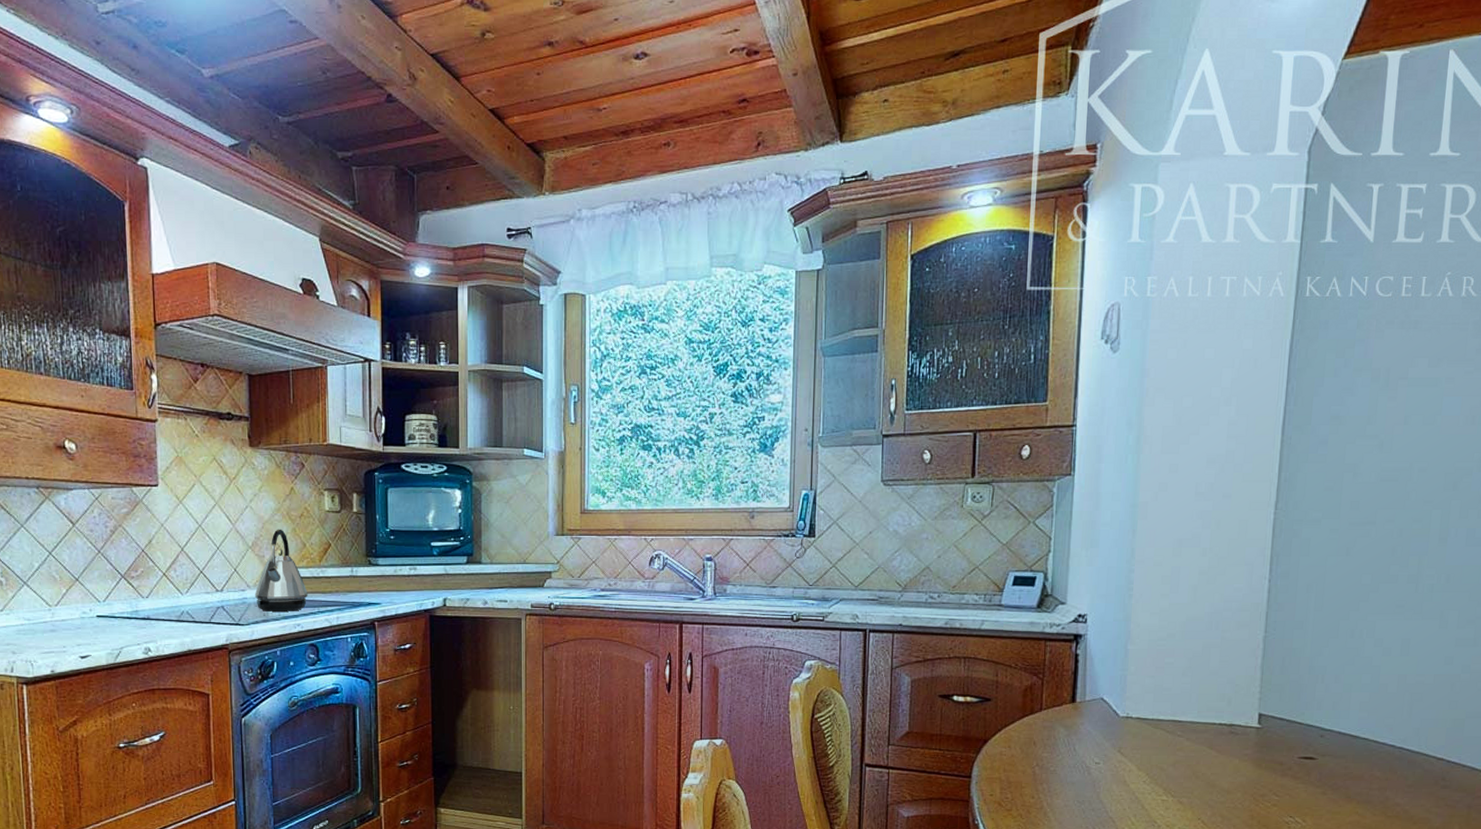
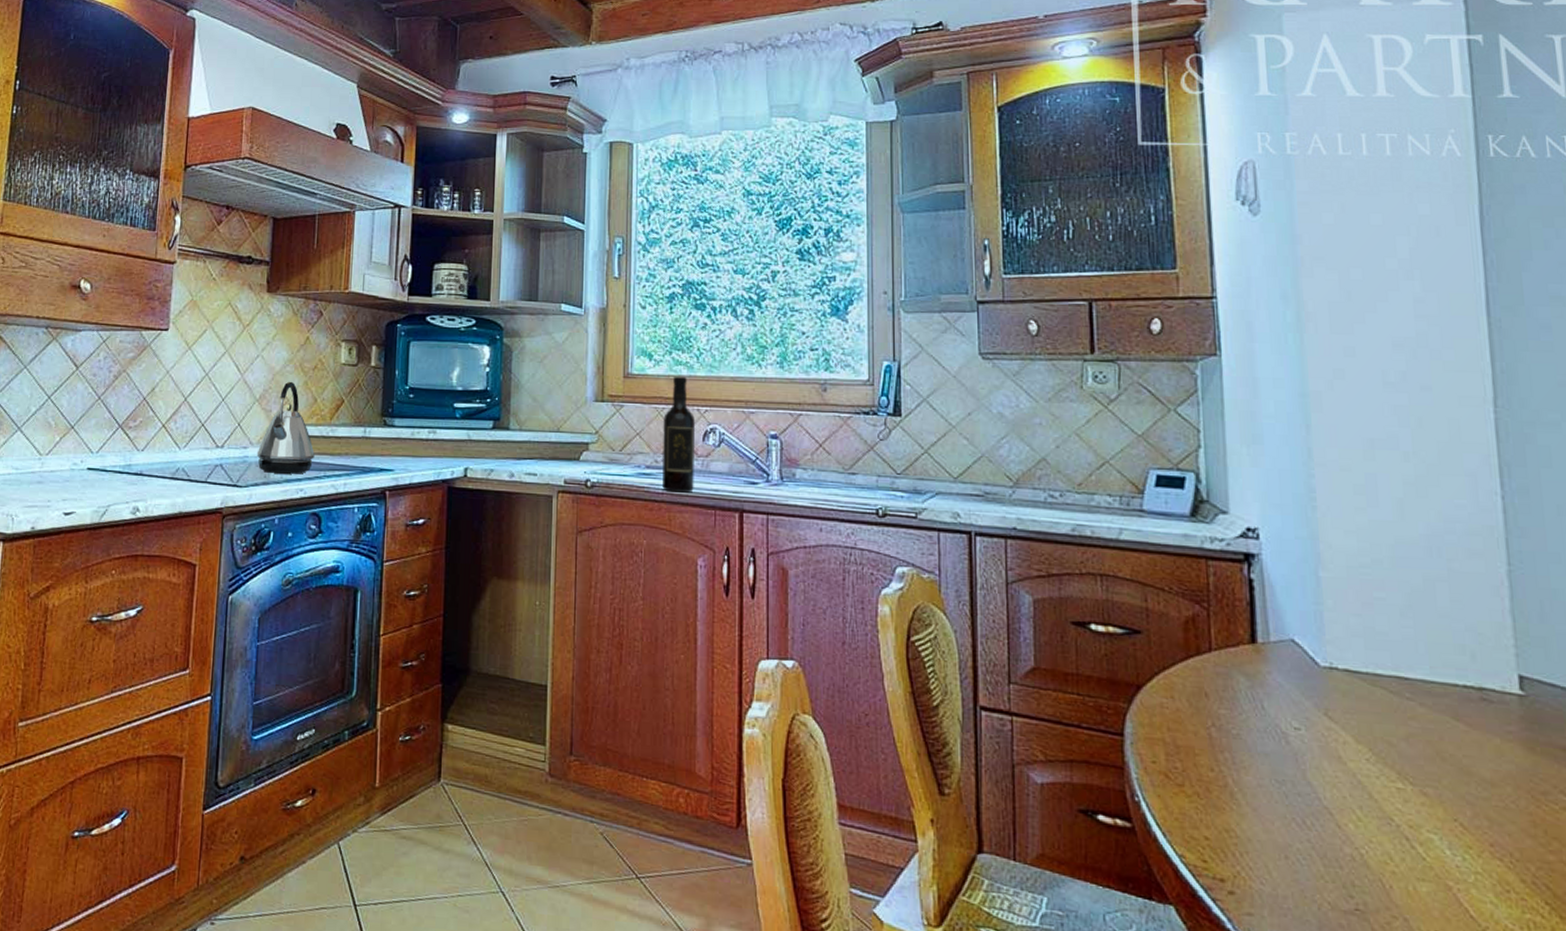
wine bottle: none [615,510,643,610] -> present [662,376,696,493]

